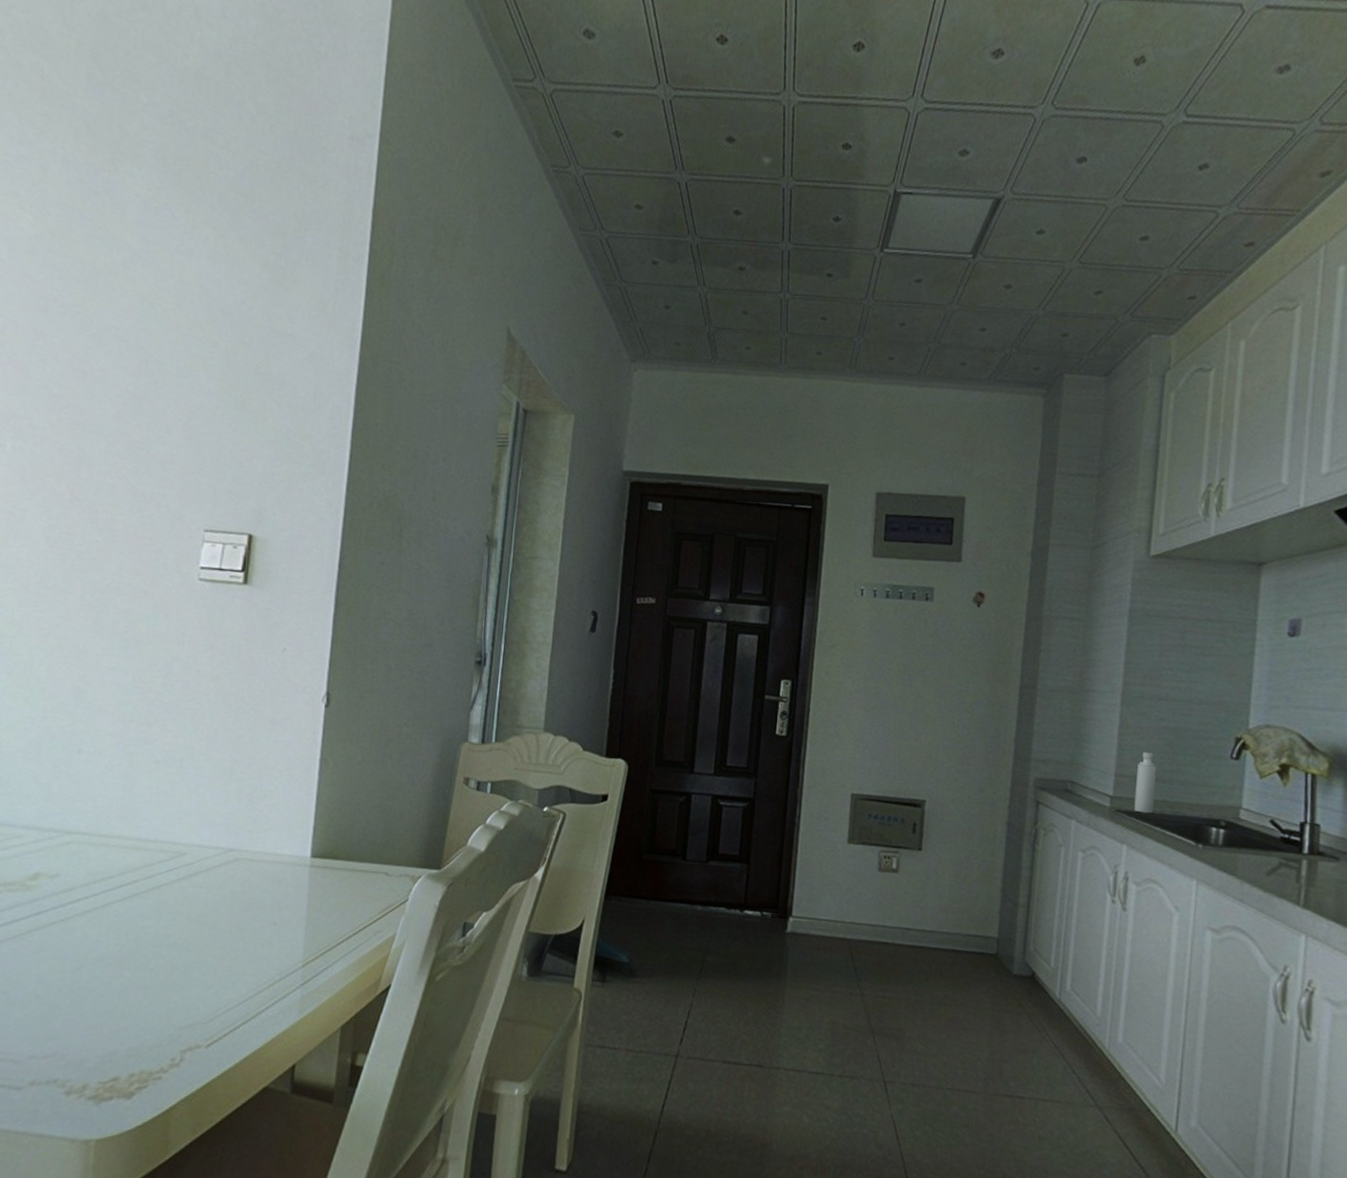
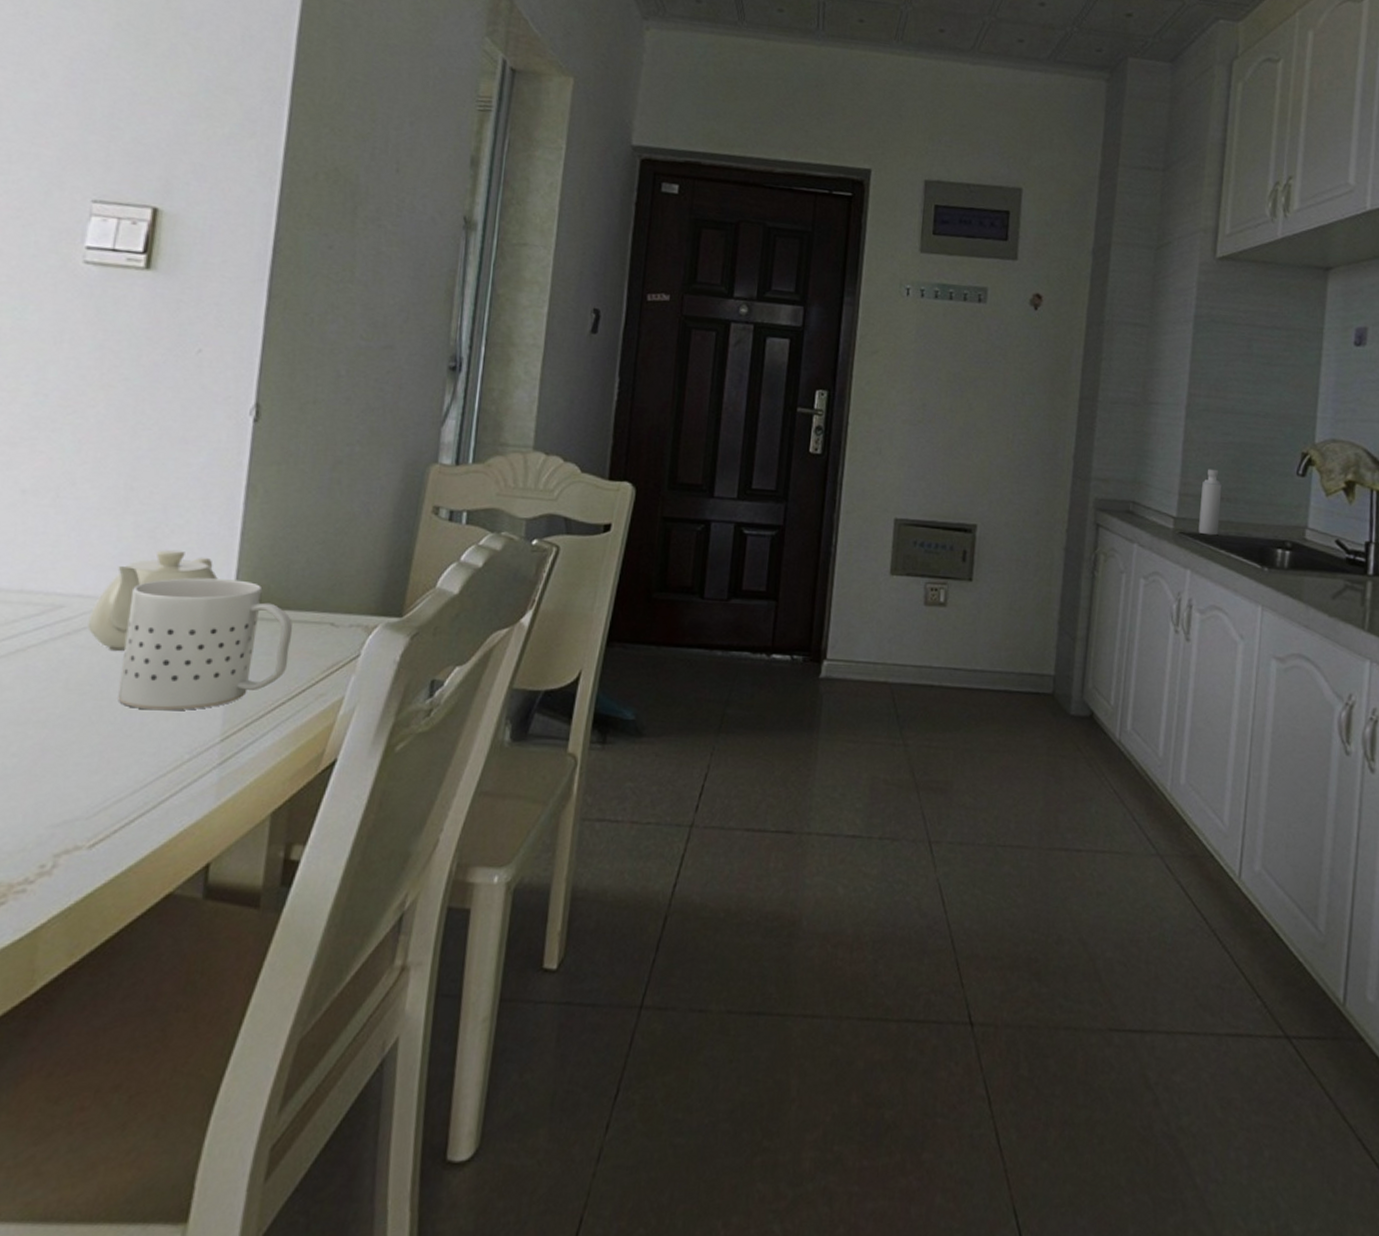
teapot: none [204,810,299,891] -> present [87,549,218,651]
mug: none [226,833,356,940] -> present [118,578,293,711]

